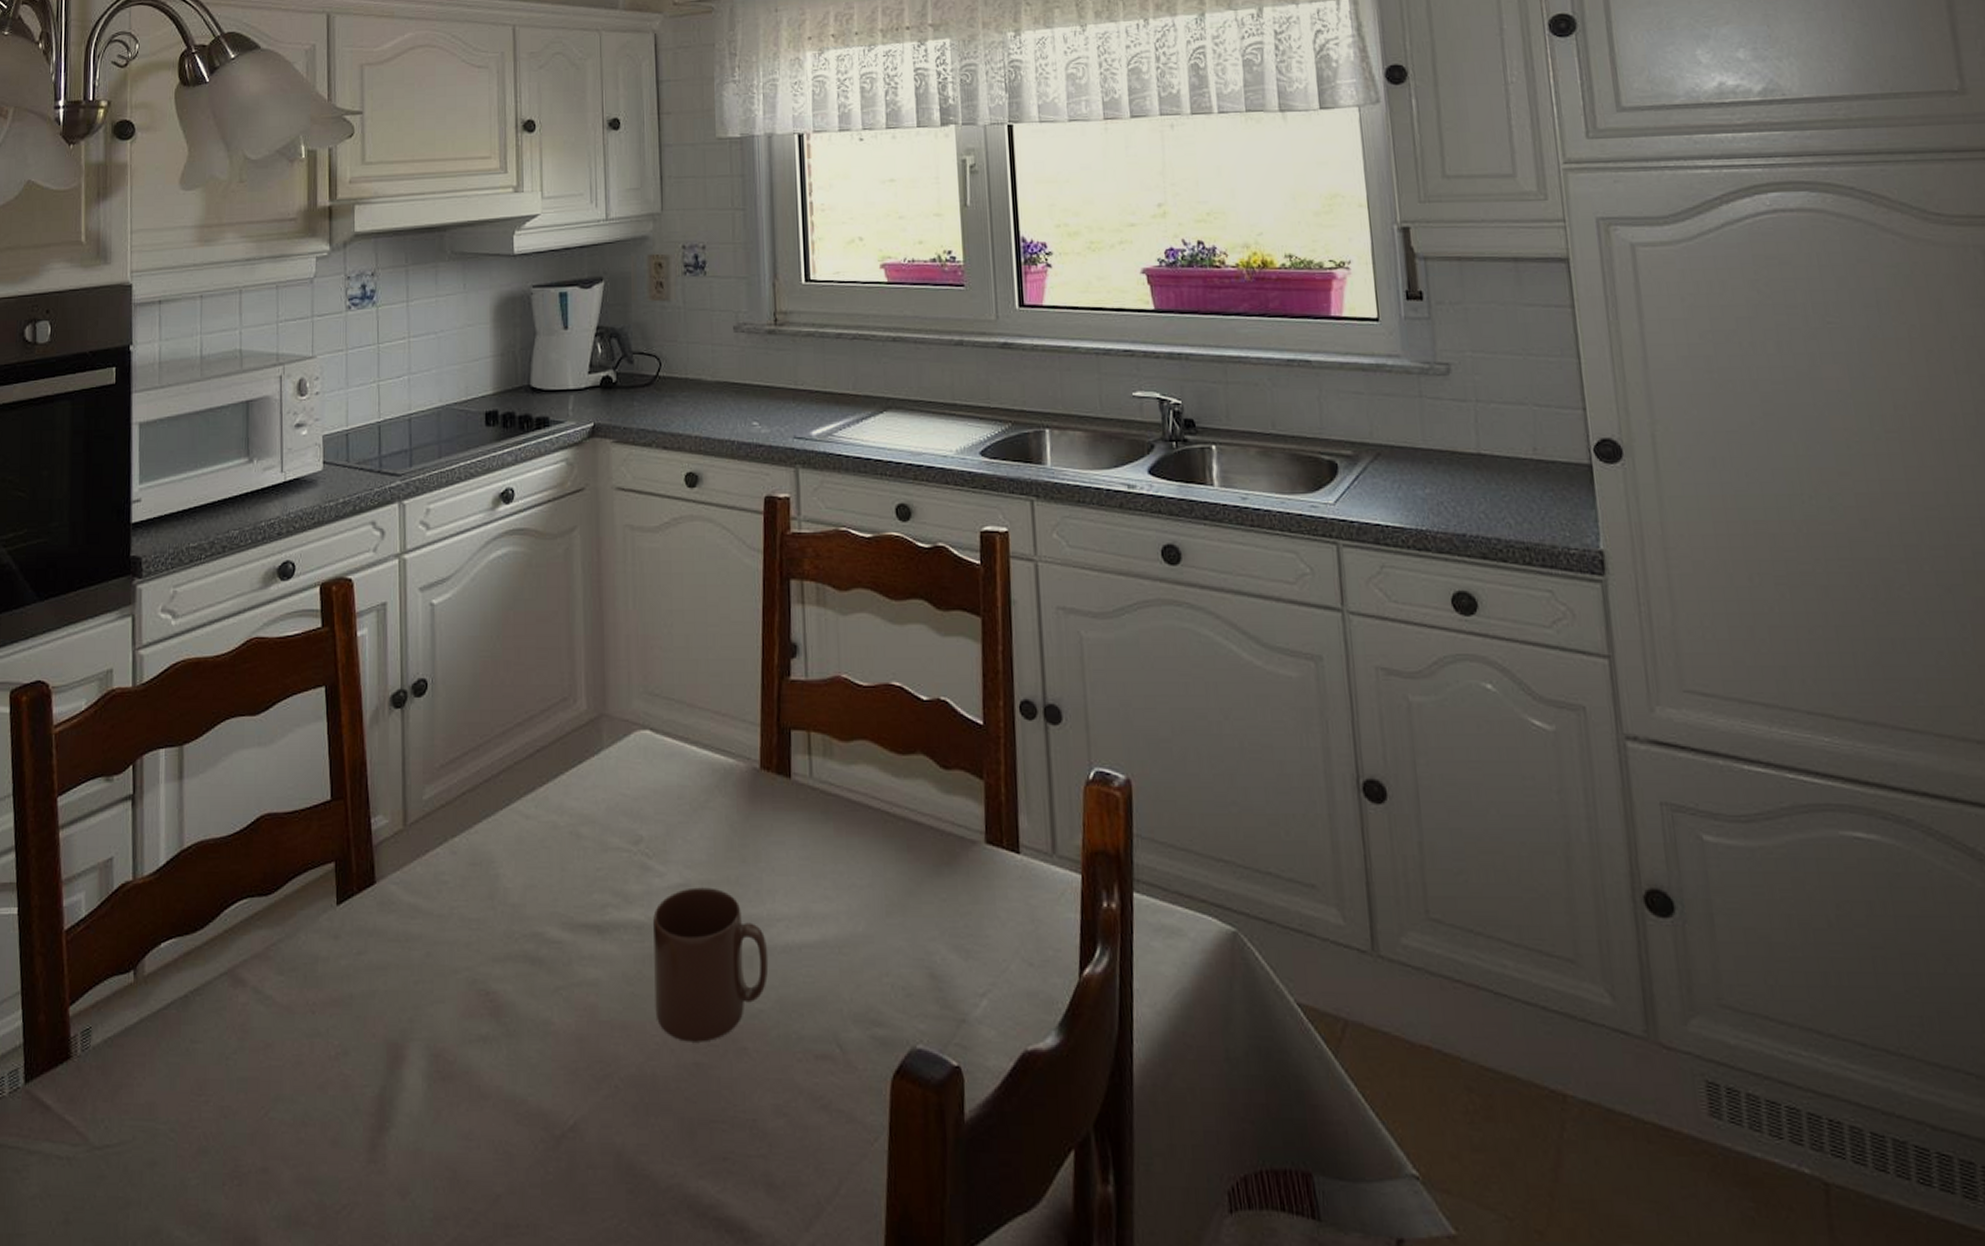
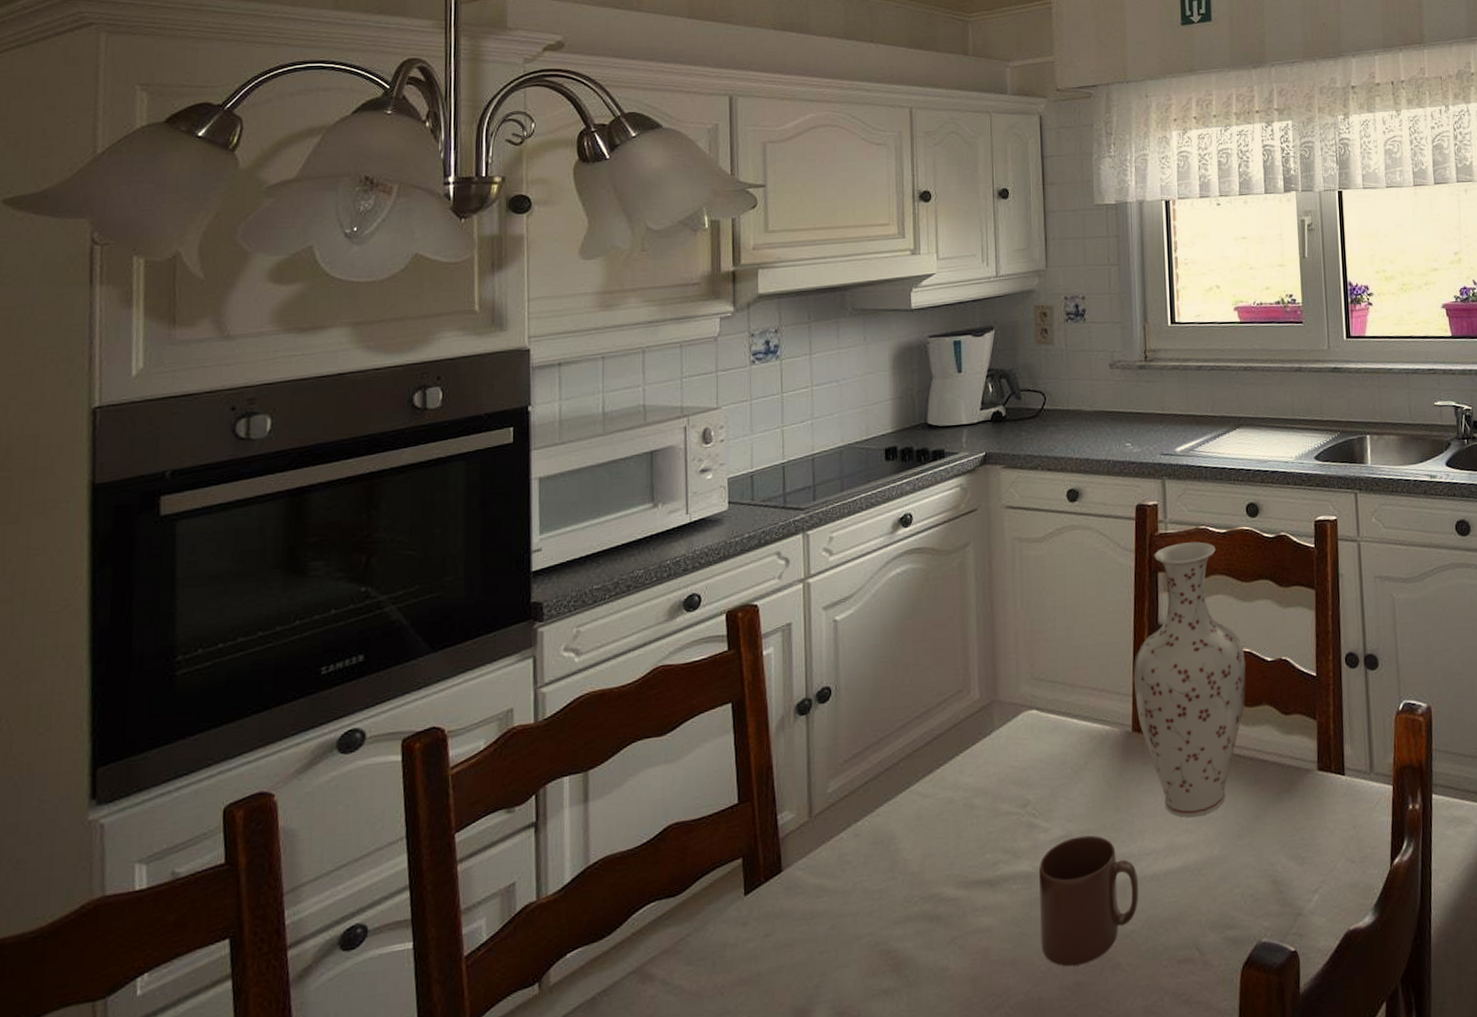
vase: none [761,546,897,882] -> present [1133,541,1247,818]

